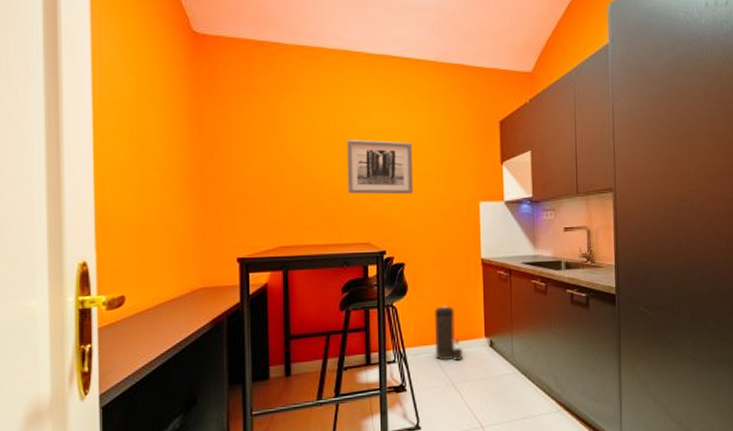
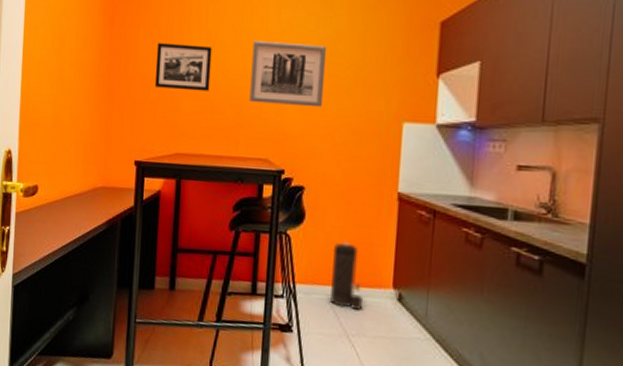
picture frame: none [251,143,309,187] -> present [154,42,212,91]

